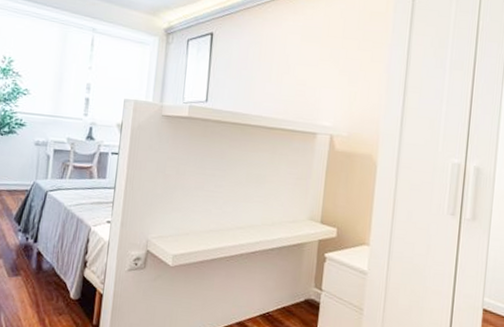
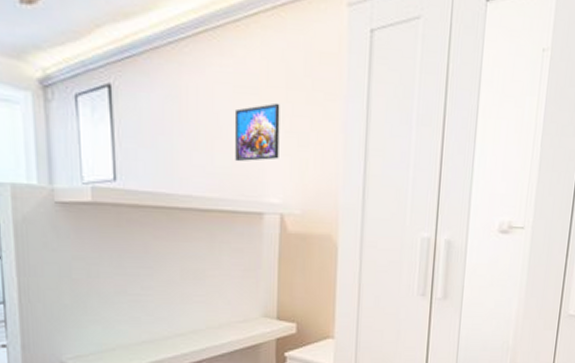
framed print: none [298,48,337,92] -> present [234,102,280,162]

